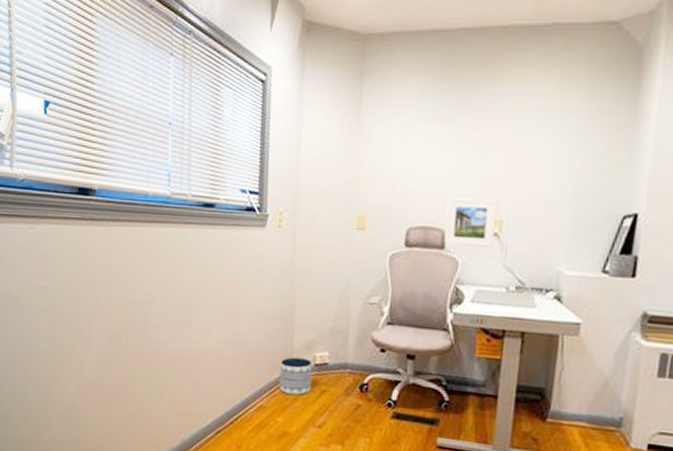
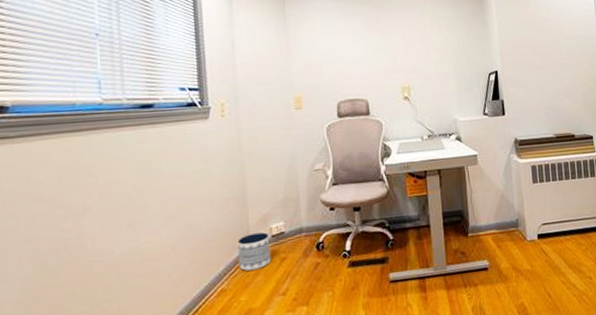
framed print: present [443,197,498,247] -> none [366,72,406,112]

